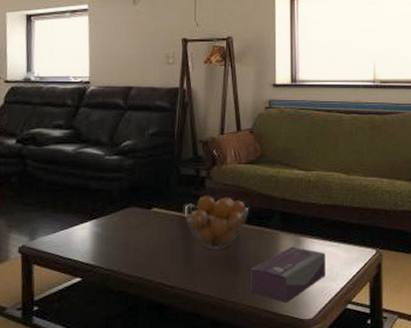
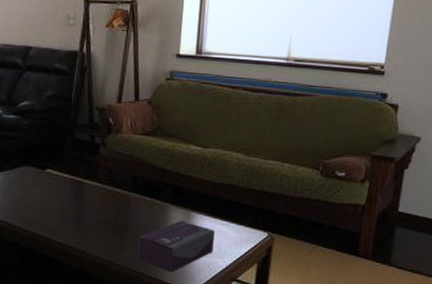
fruit basket: present [184,196,250,250] -> none [77,162,142,215]

